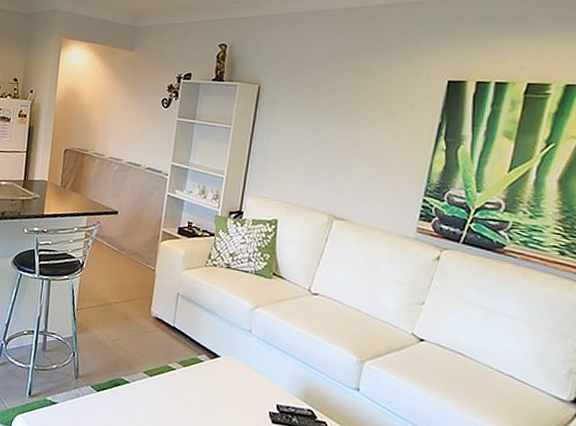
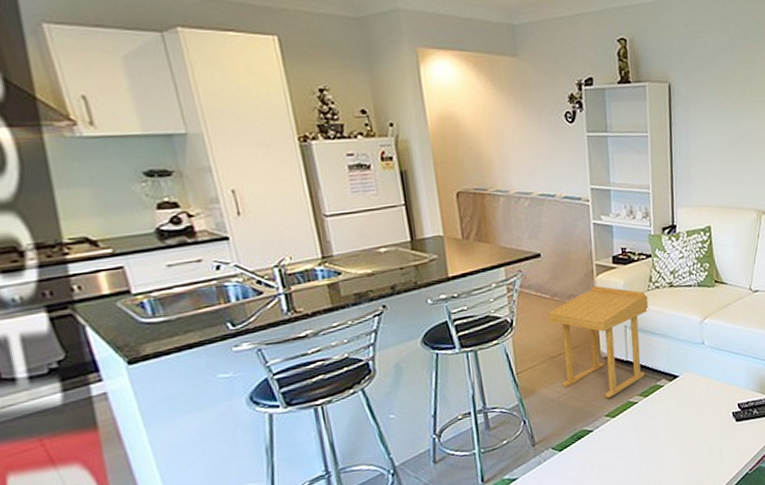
side table: none [112,250,204,357] -> present [548,286,649,399]

